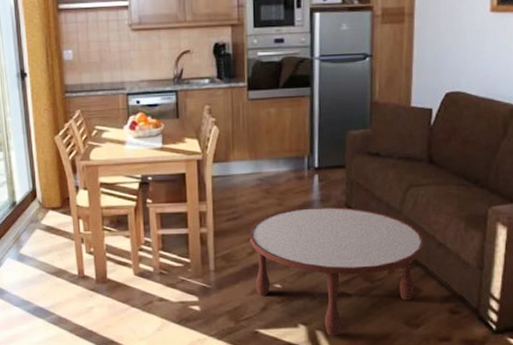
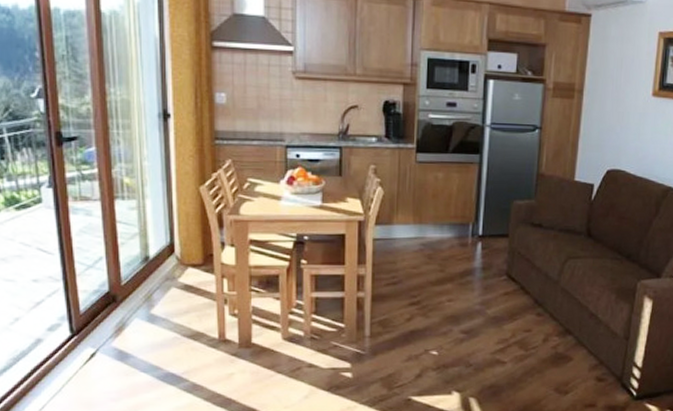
coffee table: present [249,206,424,336] -> none [408,274,578,402]

